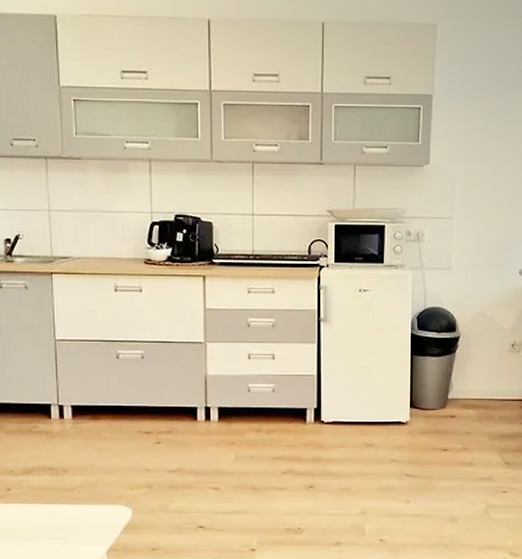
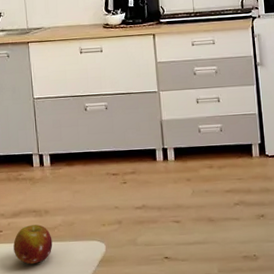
fruit: none [23,484,70,528] -> present [13,224,53,265]

